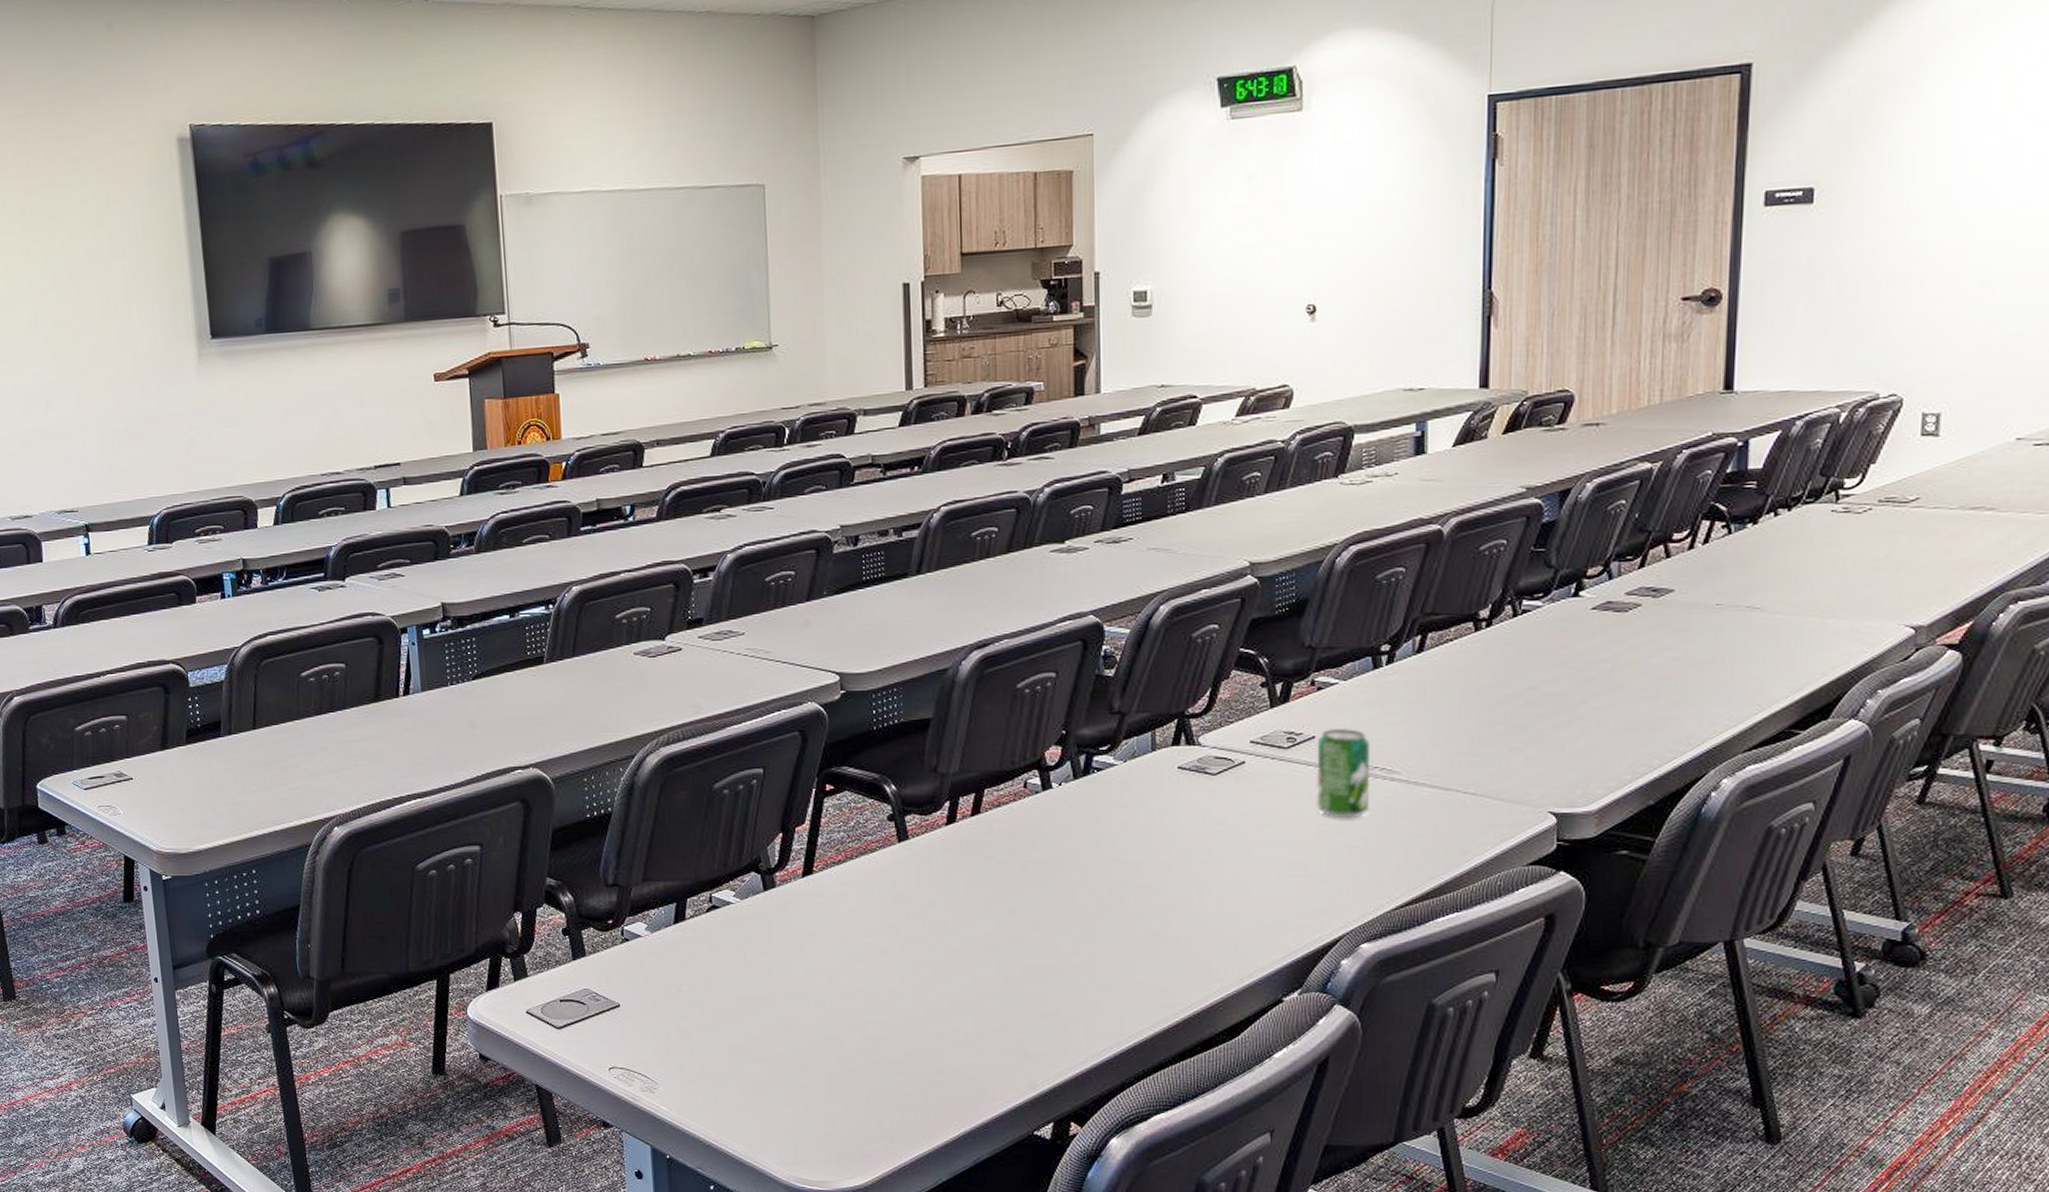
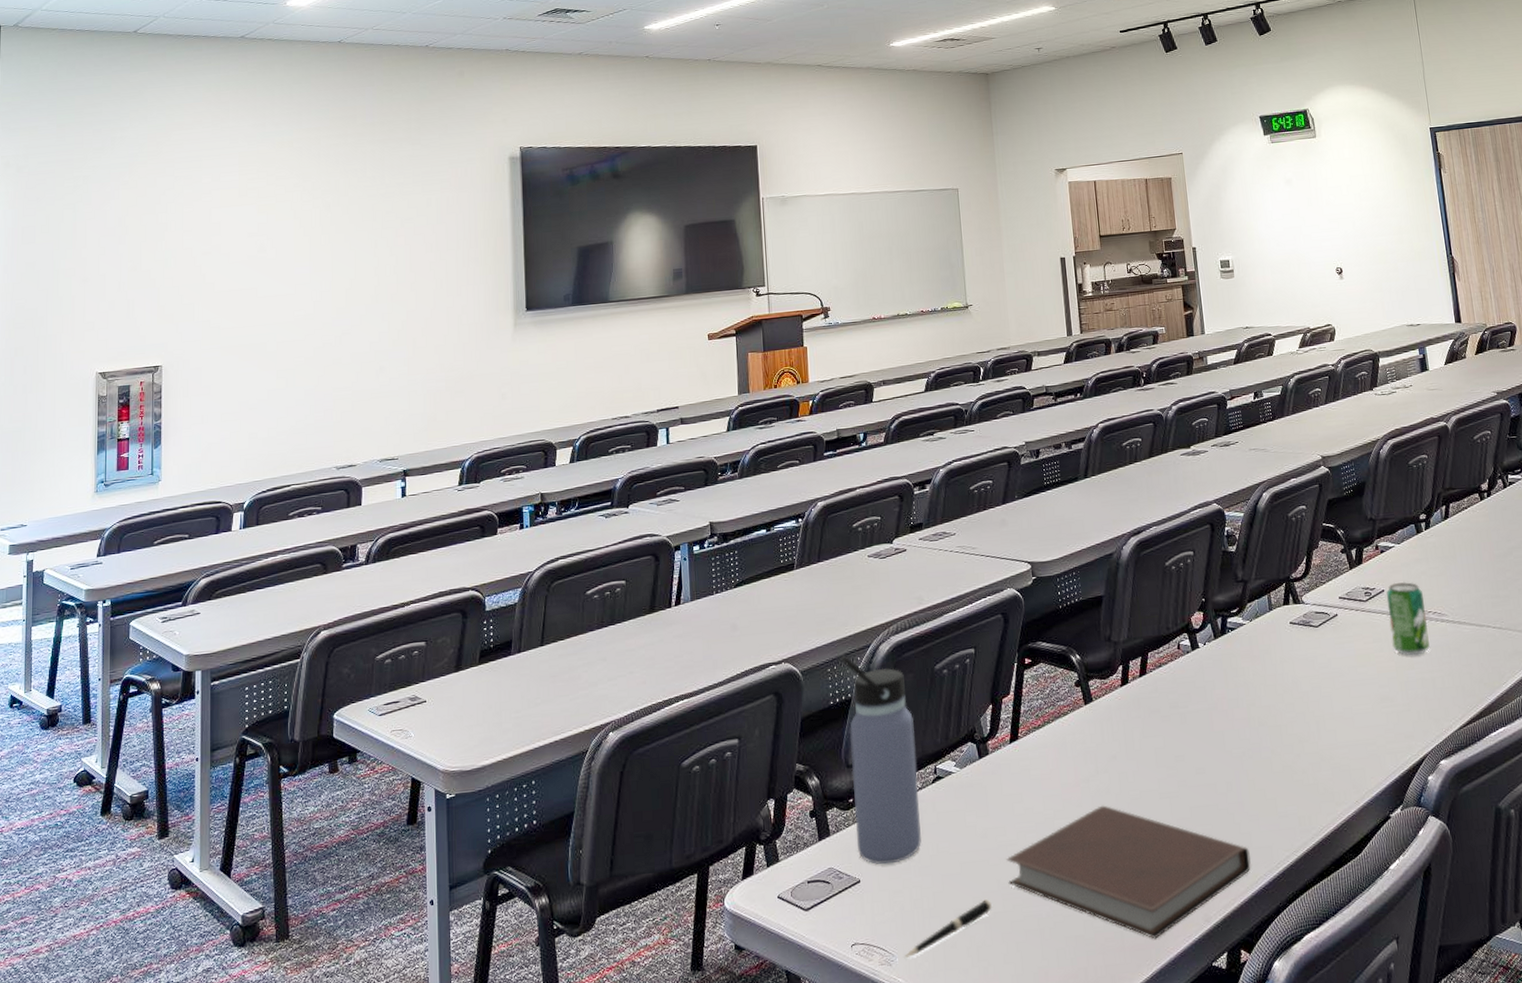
water bottle: none [599,764,692,992] -> present [840,655,921,865]
pen: none [667,1039,774,1088] -> present [903,899,993,959]
notebook: none [792,954,1094,1100] -> present [1006,805,1251,939]

